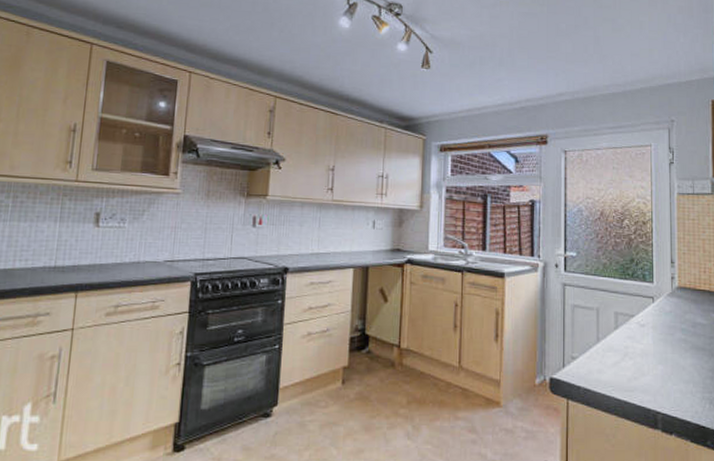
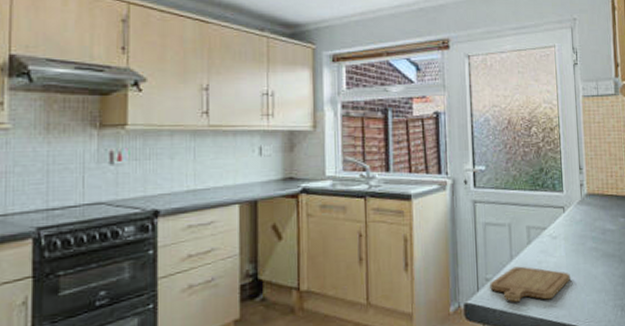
chopping board: none [575,349,657,384] -> present [490,266,570,302]

